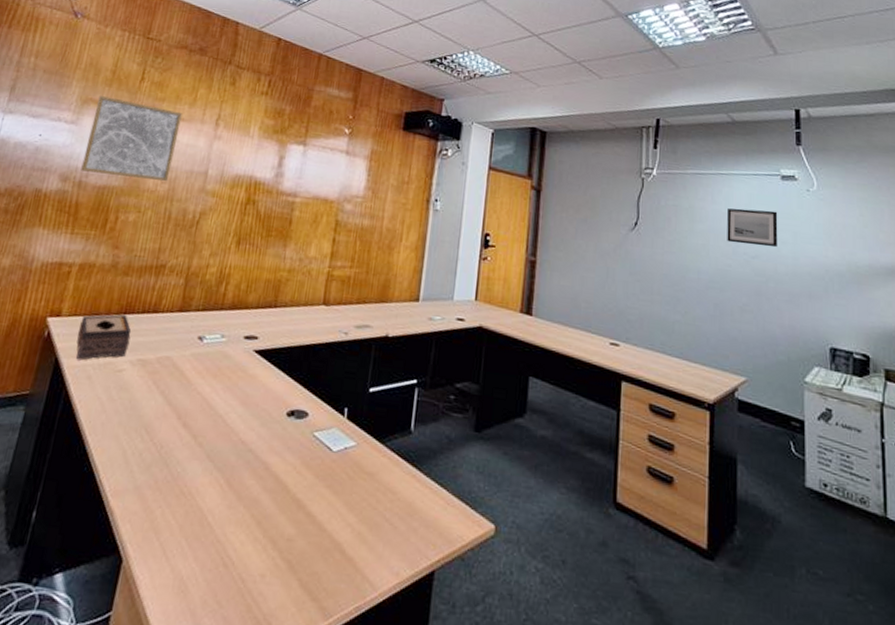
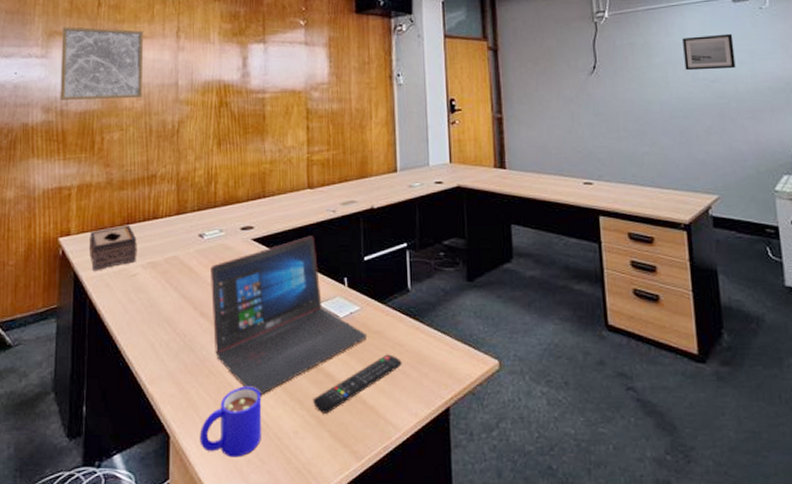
mug: none [154,514,233,596] -> present [199,386,262,458]
laptop: none [191,356,360,528] -> present [211,236,368,396]
remote control: none [287,500,391,559] -> present [313,354,402,414]

